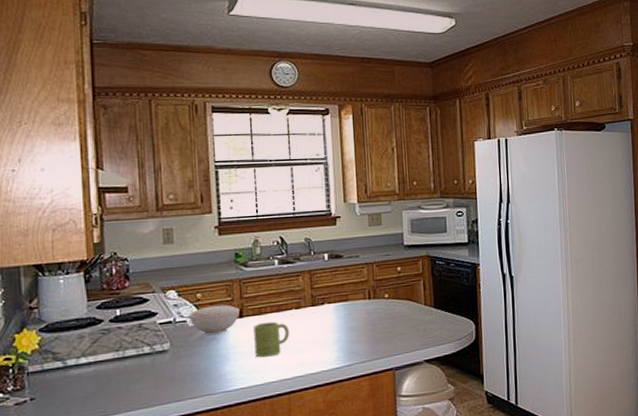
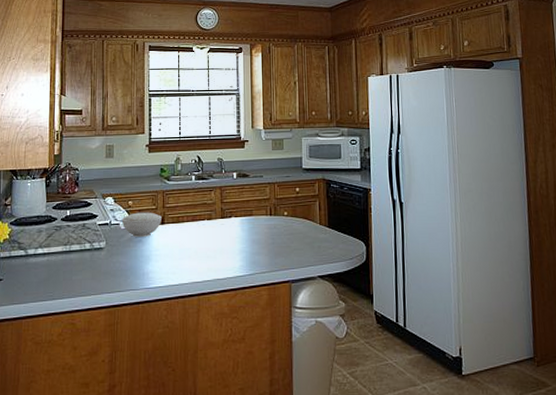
mug: present [254,321,289,358] -> none [172,229,201,261]

